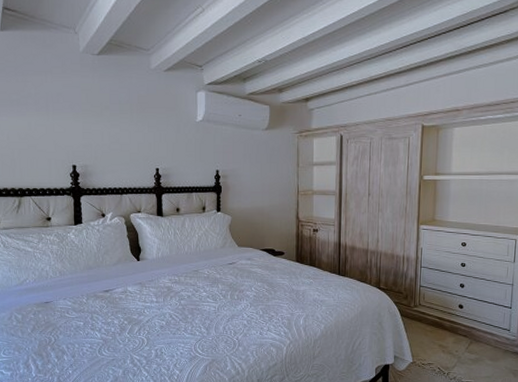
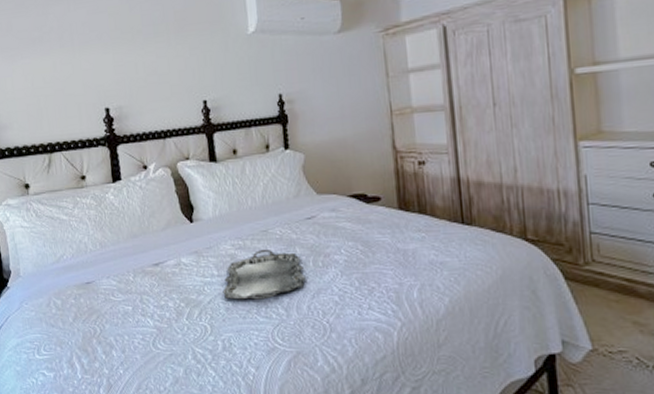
serving tray: none [159,284,224,321] -> present [222,249,306,300]

